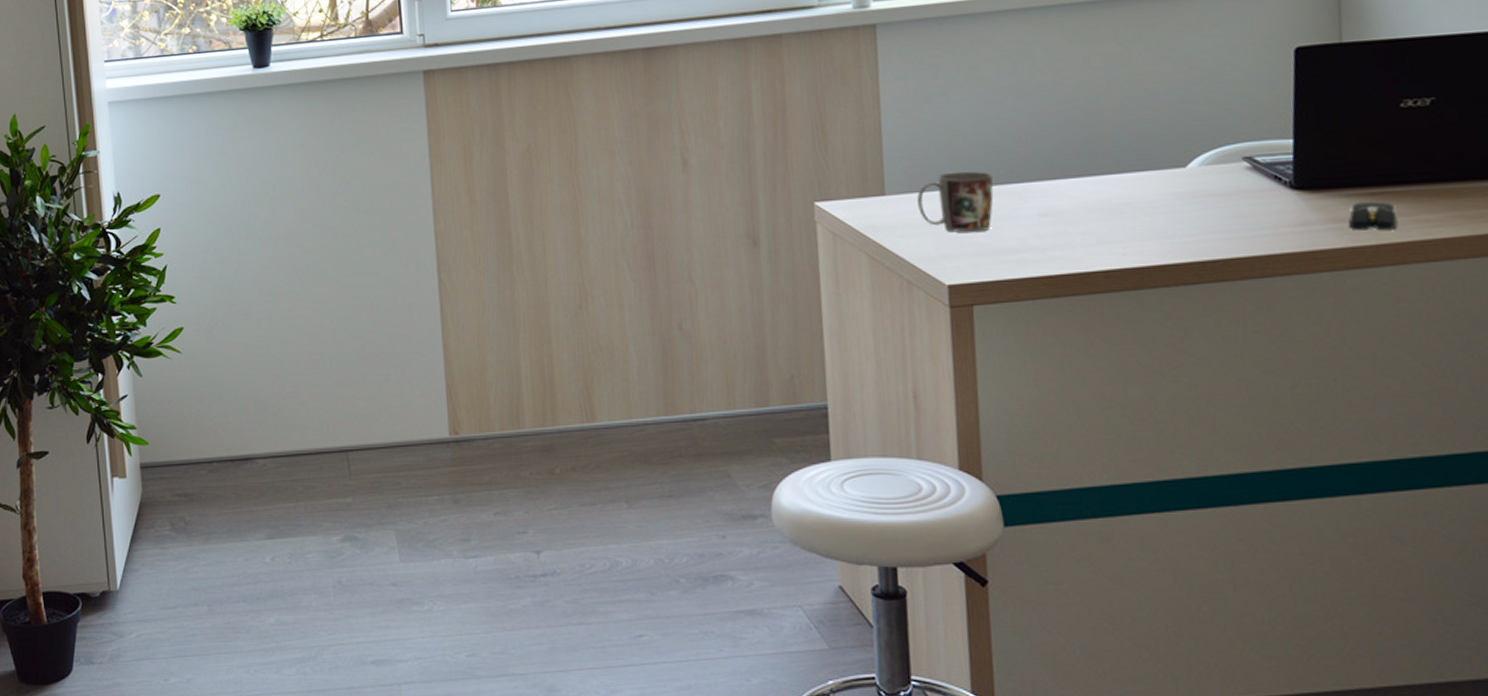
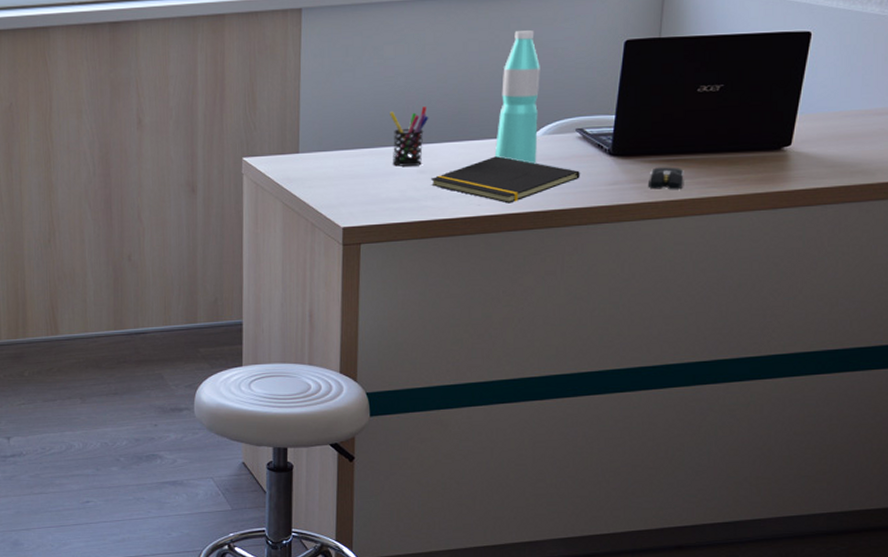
mug: present [917,171,994,233] -> none [324,135,384,186]
pen holder: none [997,135,1048,209] -> present [390,106,429,167]
notepad: none [1058,193,1255,252] -> present [431,156,580,204]
water bottle: none [1138,39,1195,202] -> present [494,30,540,164]

